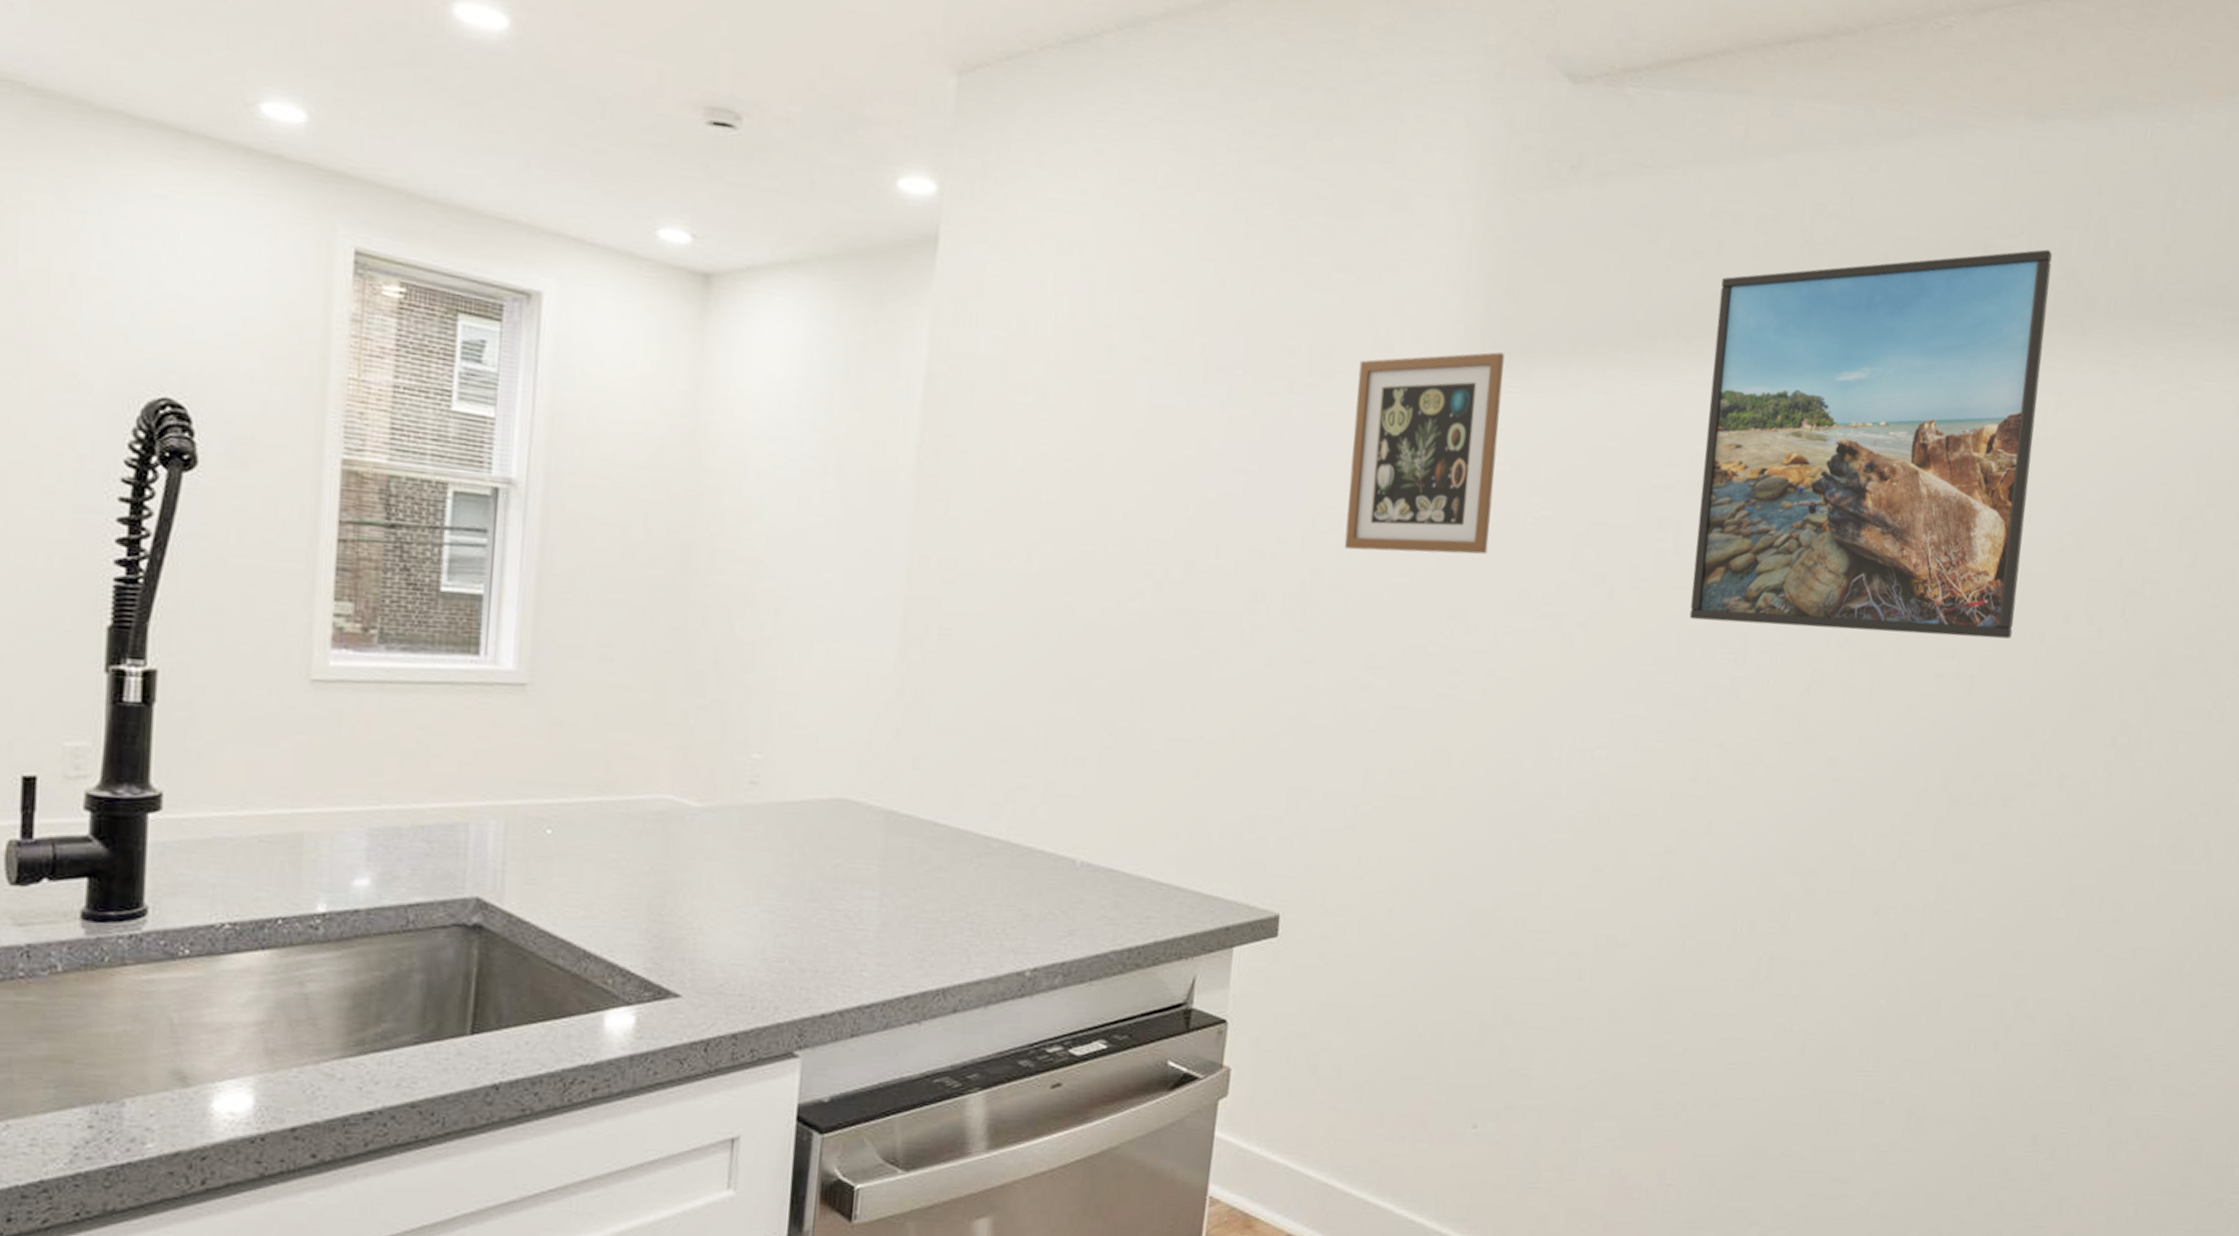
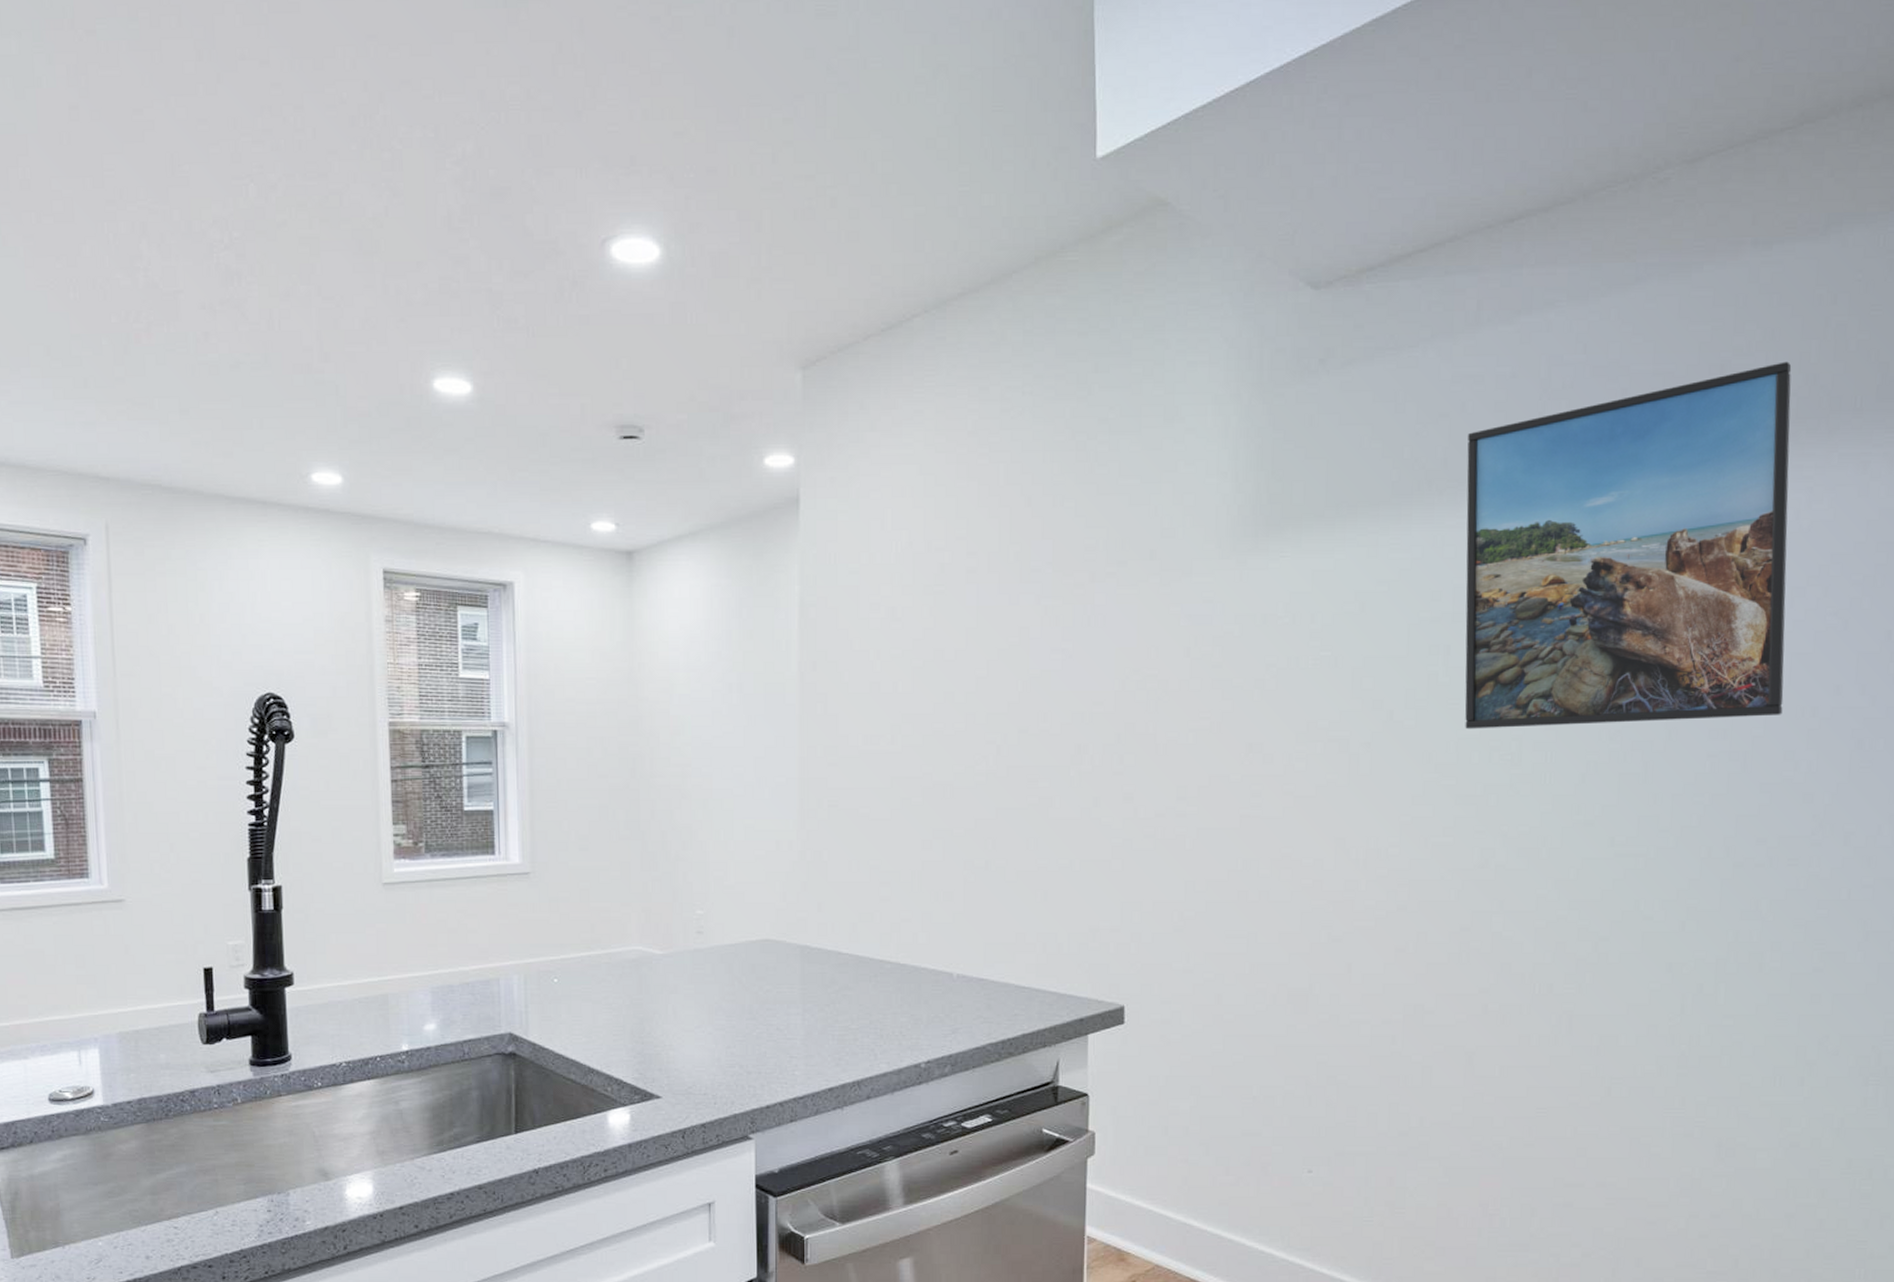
picture frame: present [1344,352,1505,555] -> none [1149,525,1276,704]

